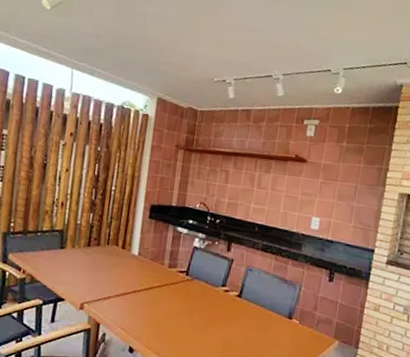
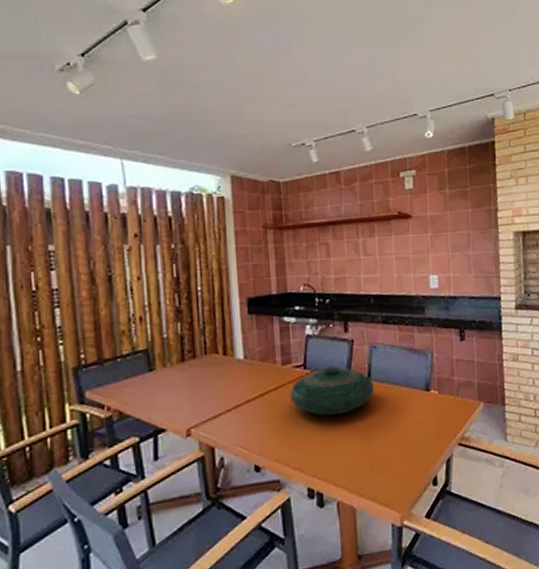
decorative bowl: none [169,277,244,322] -> present [289,366,375,417]

